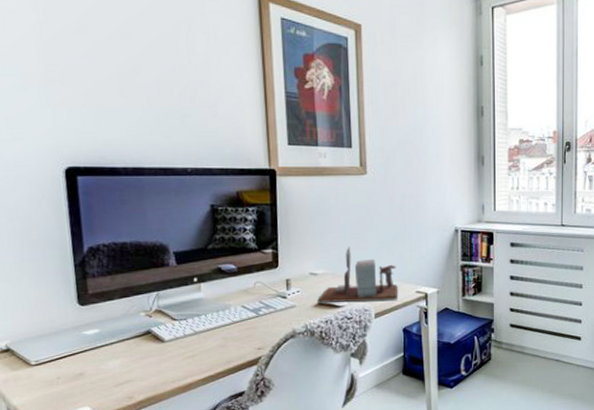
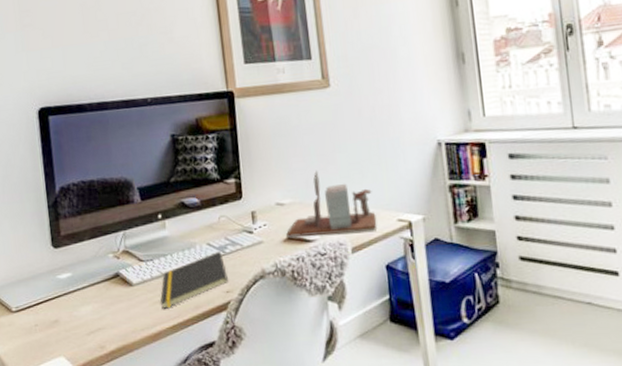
notepad: none [192,312,260,363] -> present [160,250,228,309]

